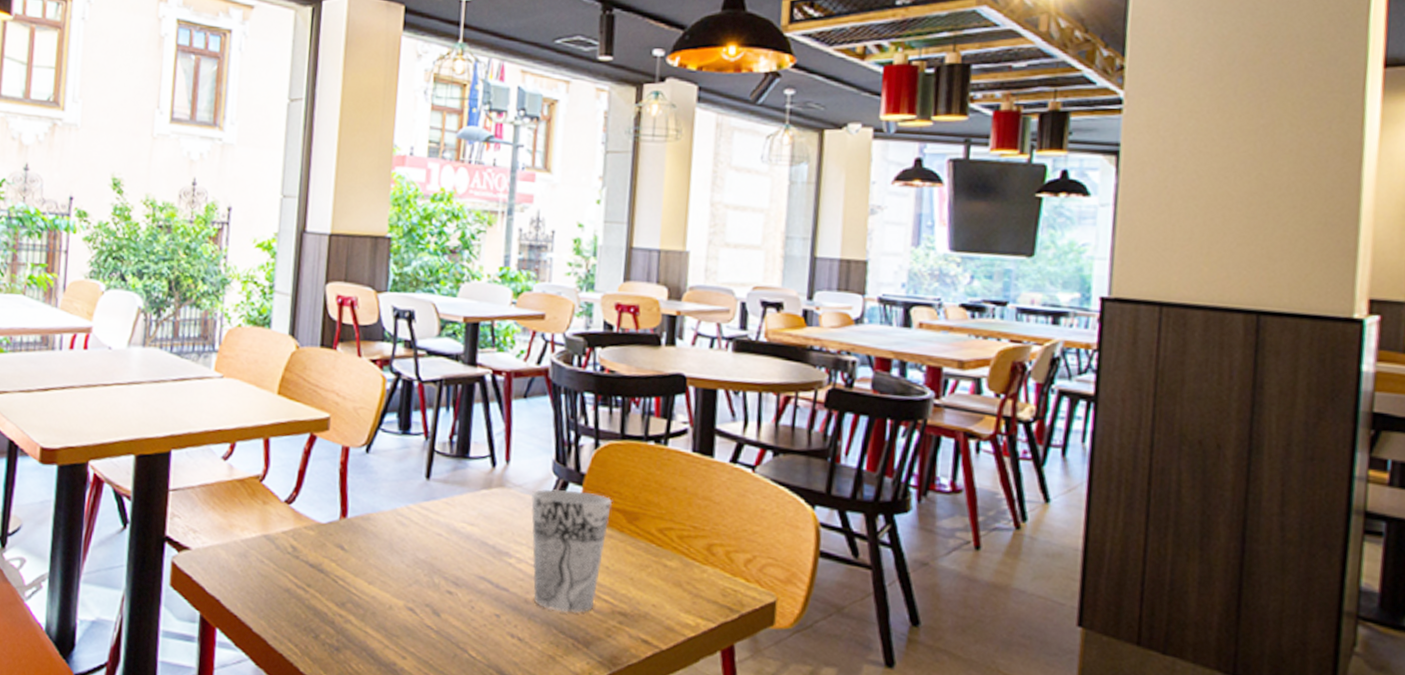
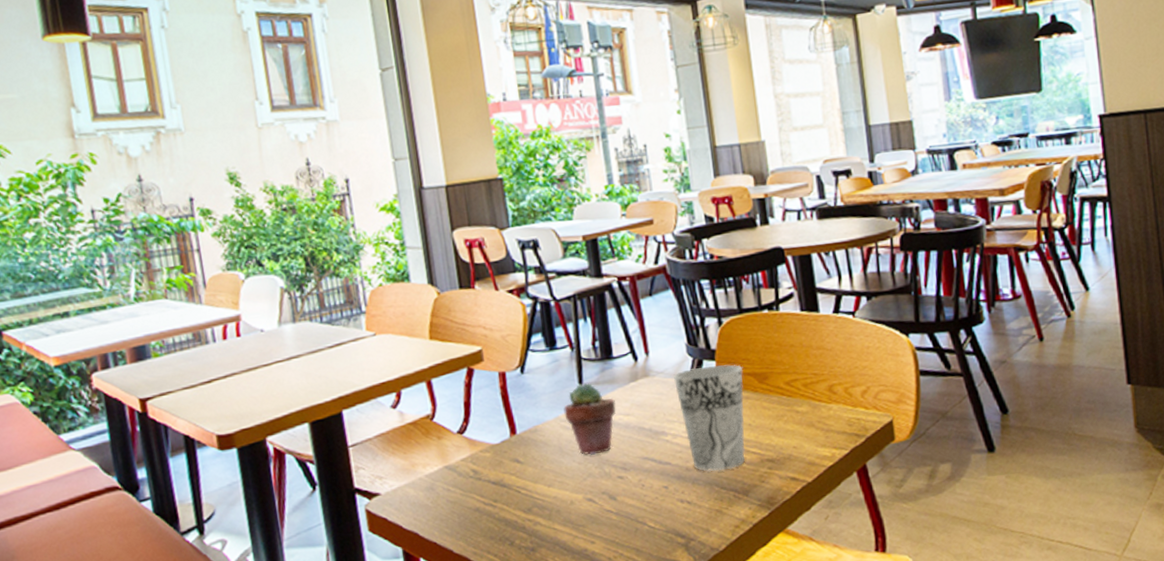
potted succulent: none [403,479,462,561] -> present [563,383,616,455]

